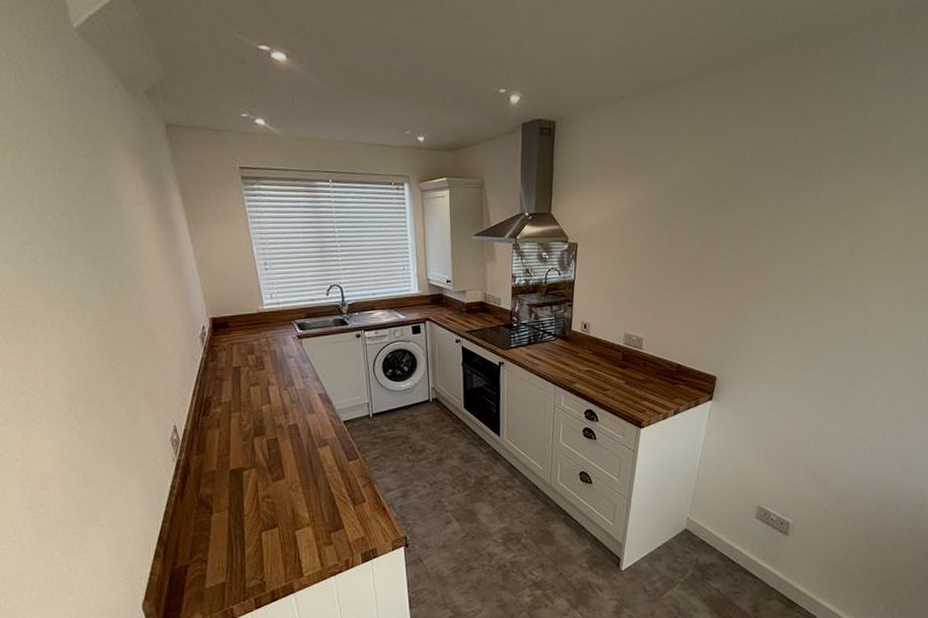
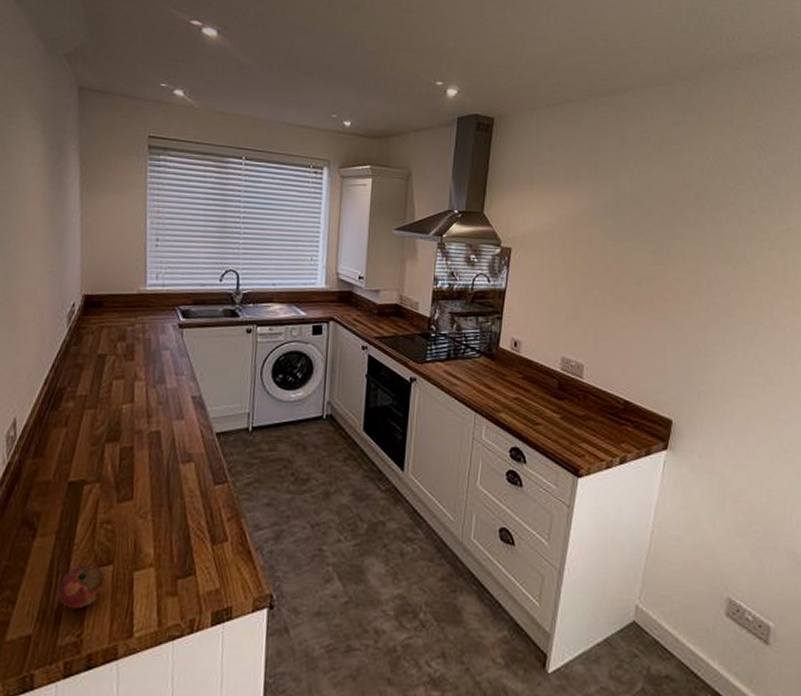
fruit: none [238,529,274,562] -> present [57,564,105,609]

